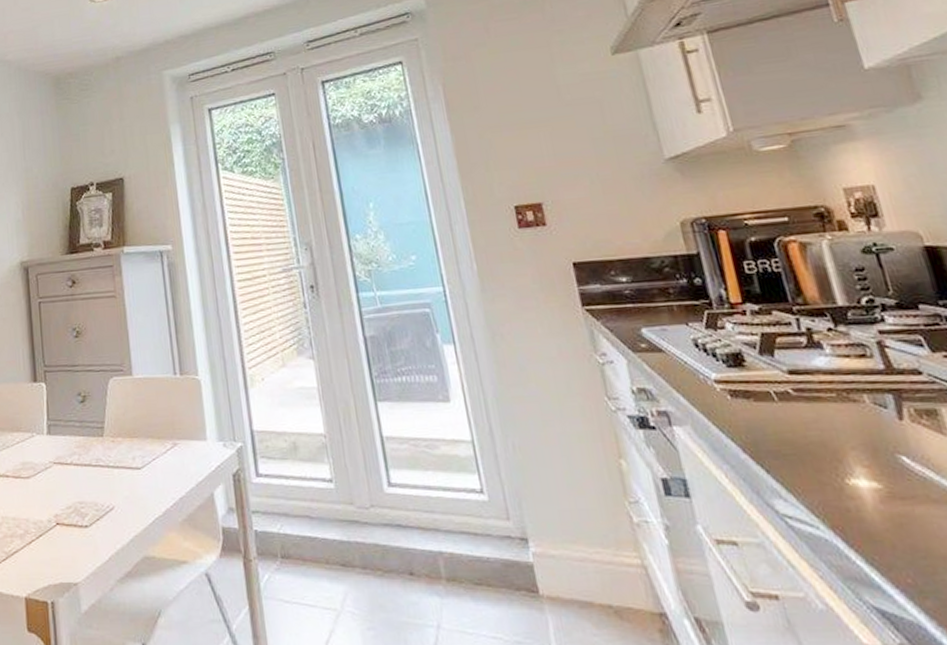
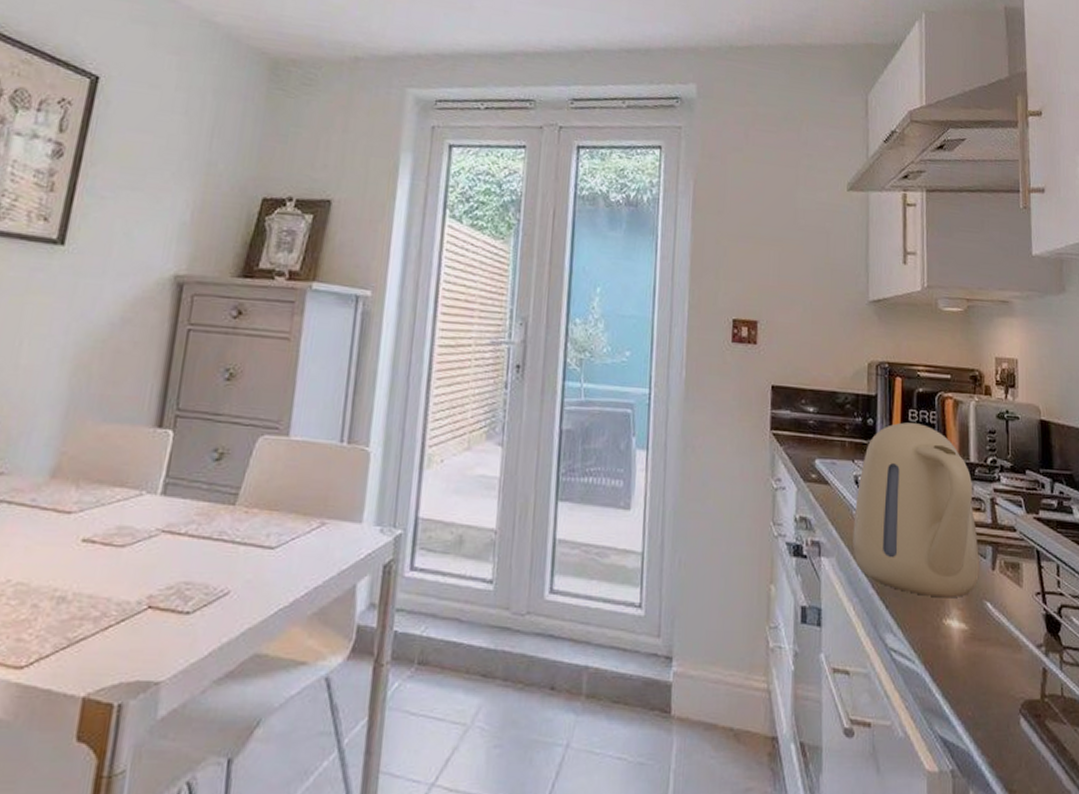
kettle: none [699,274,884,456] -> present [853,422,980,598]

